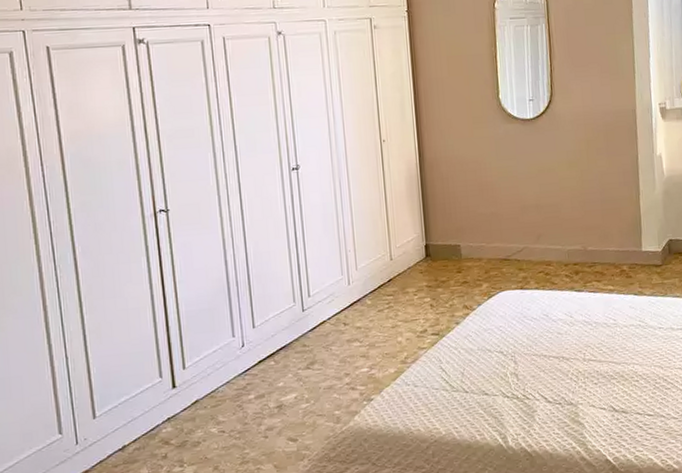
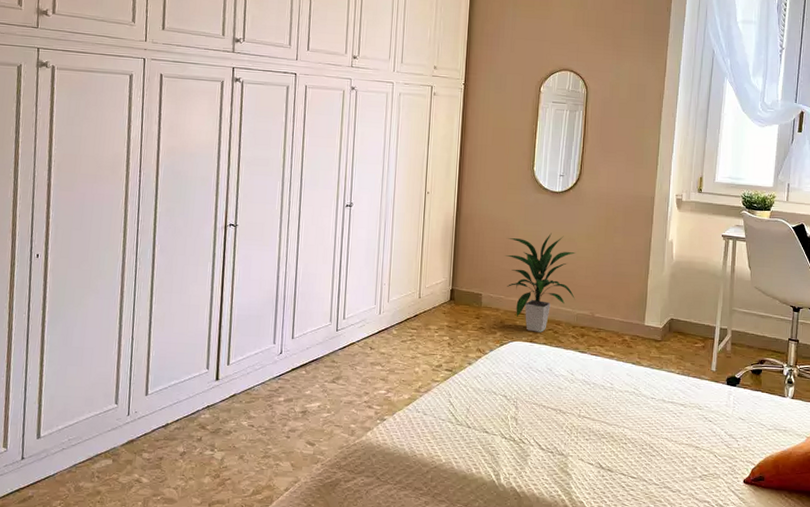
indoor plant: none [480,165,563,278] -> present [505,233,576,332]

